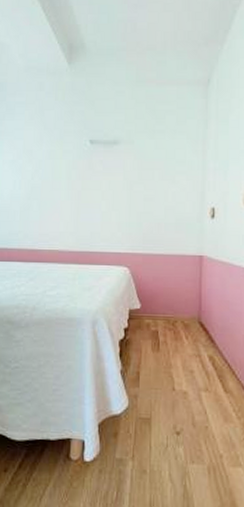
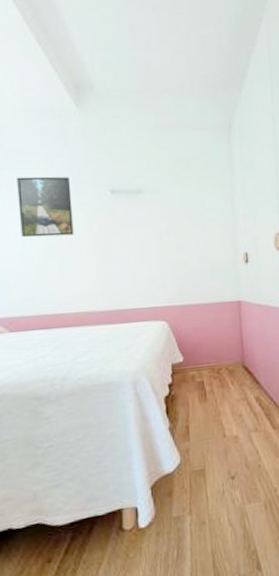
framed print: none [12,126,57,180] -> present [17,176,74,238]

